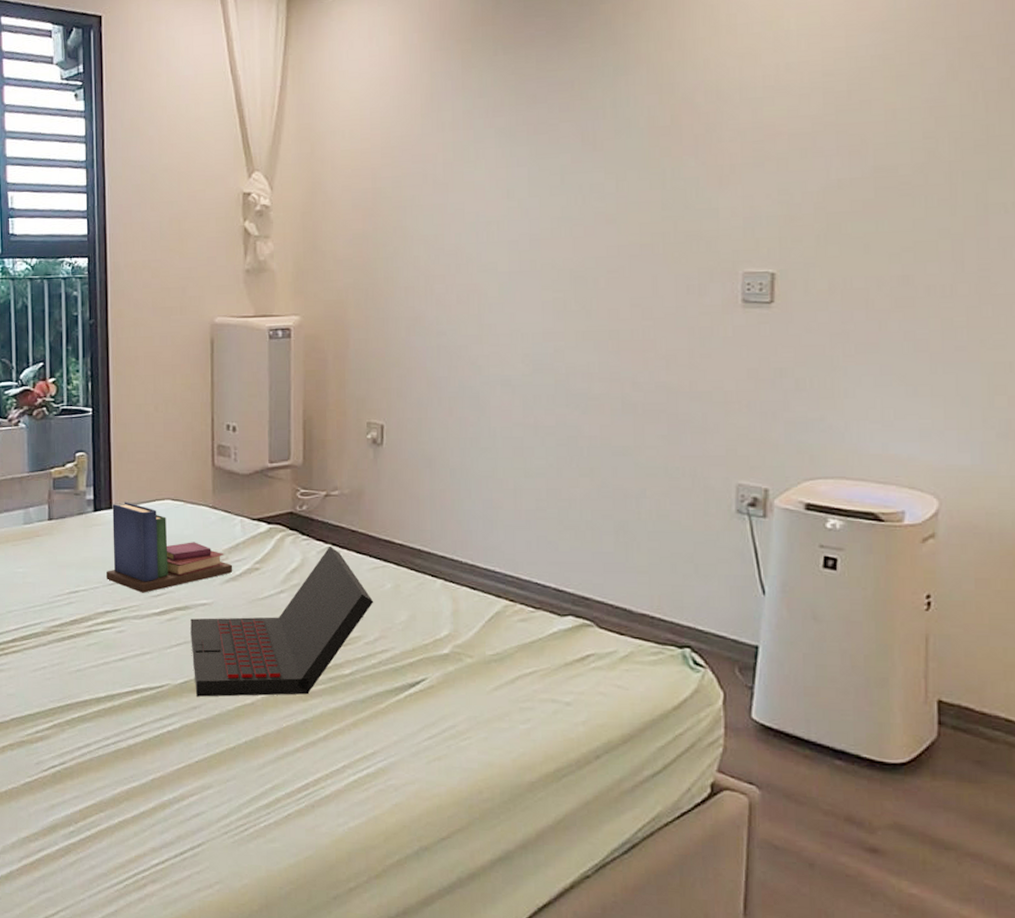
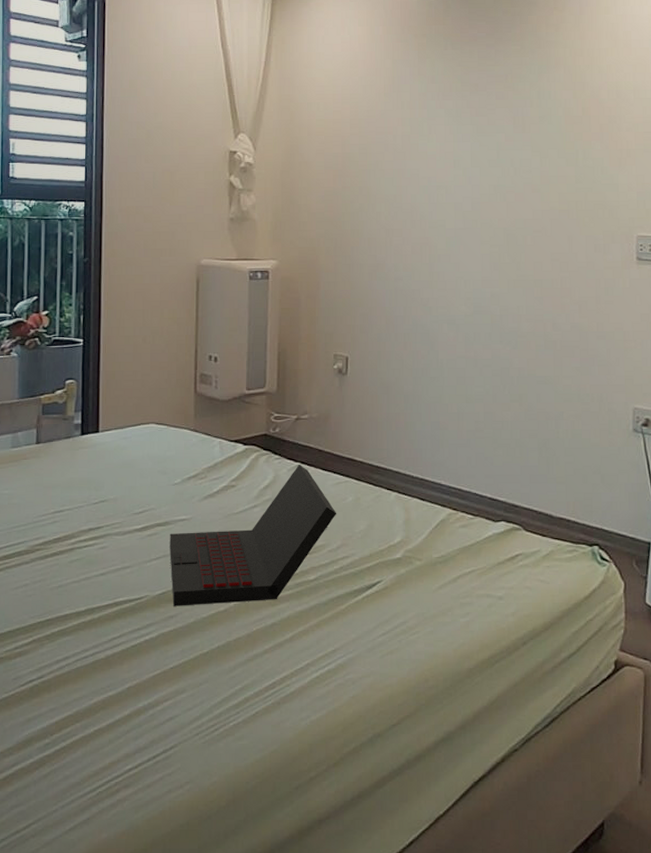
book: present [105,502,233,593] -> none [90,426,211,511]

